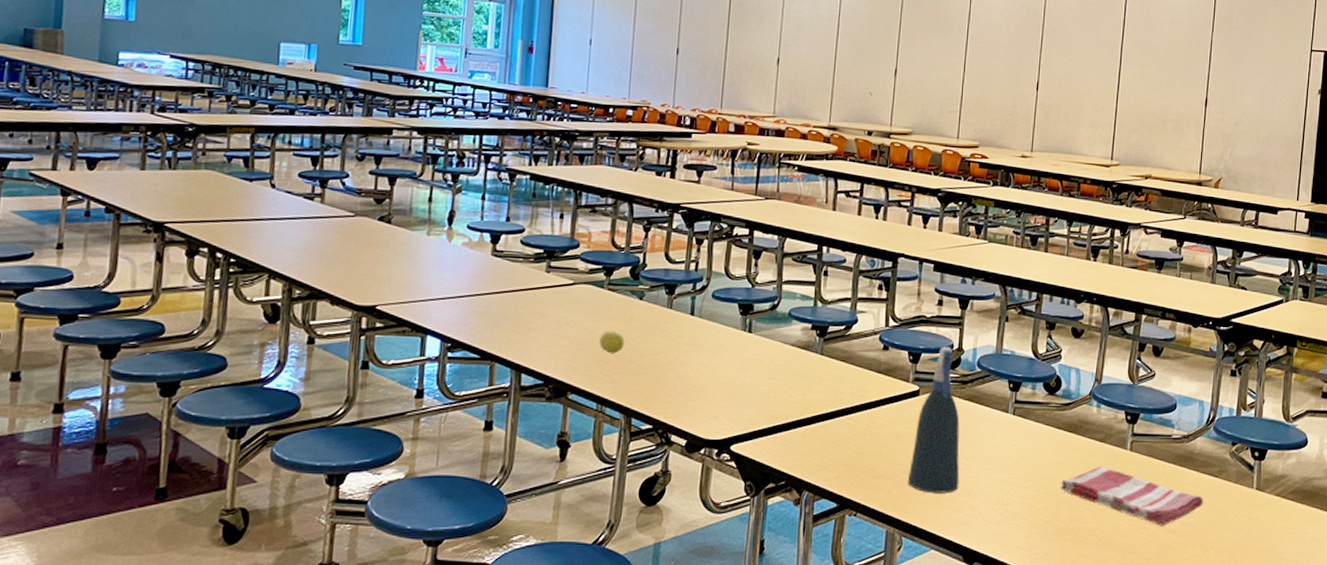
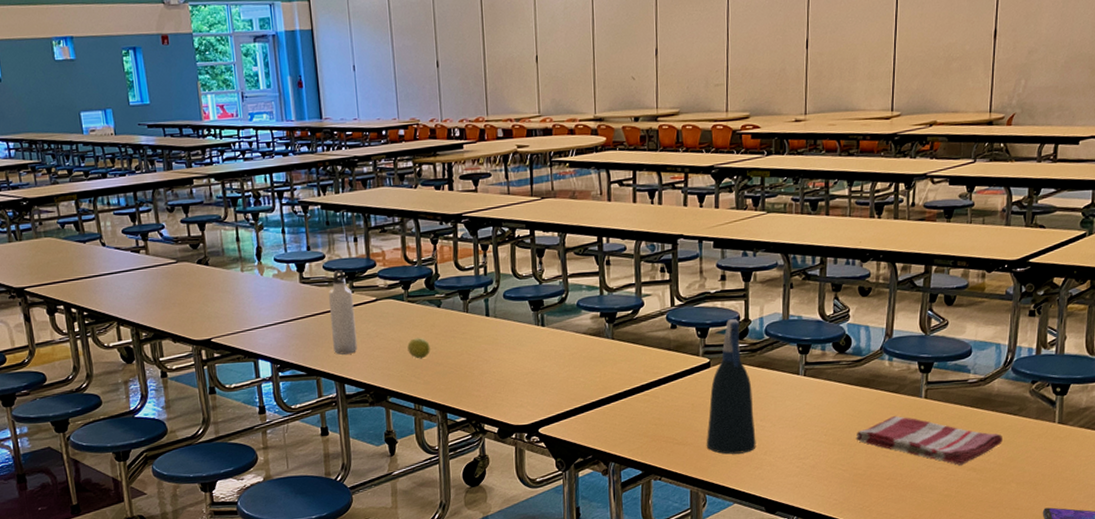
water bottle: none [516,247,549,340] -> present [328,270,358,355]

